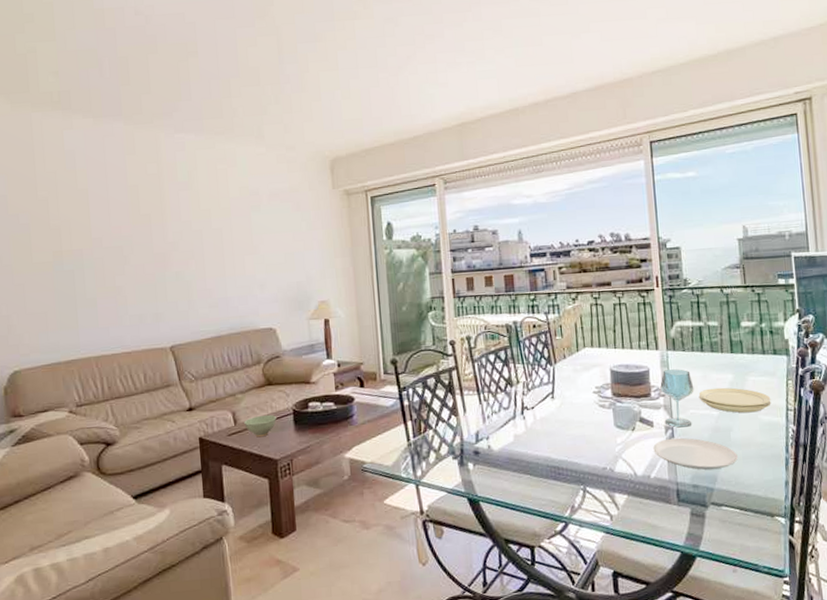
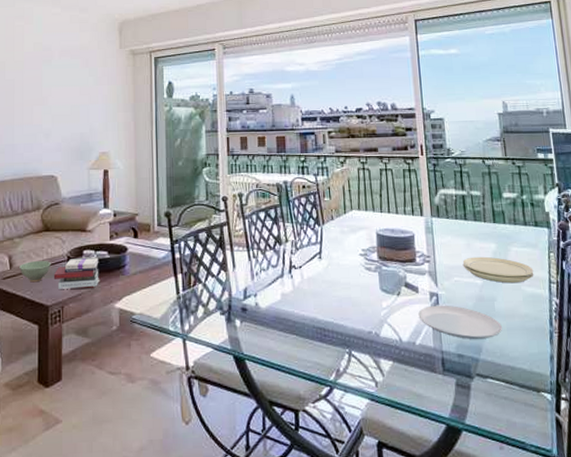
books: none [280,409,329,443] -> present [53,258,101,289]
wine glass: present [660,369,694,428] -> none [425,236,458,295]

